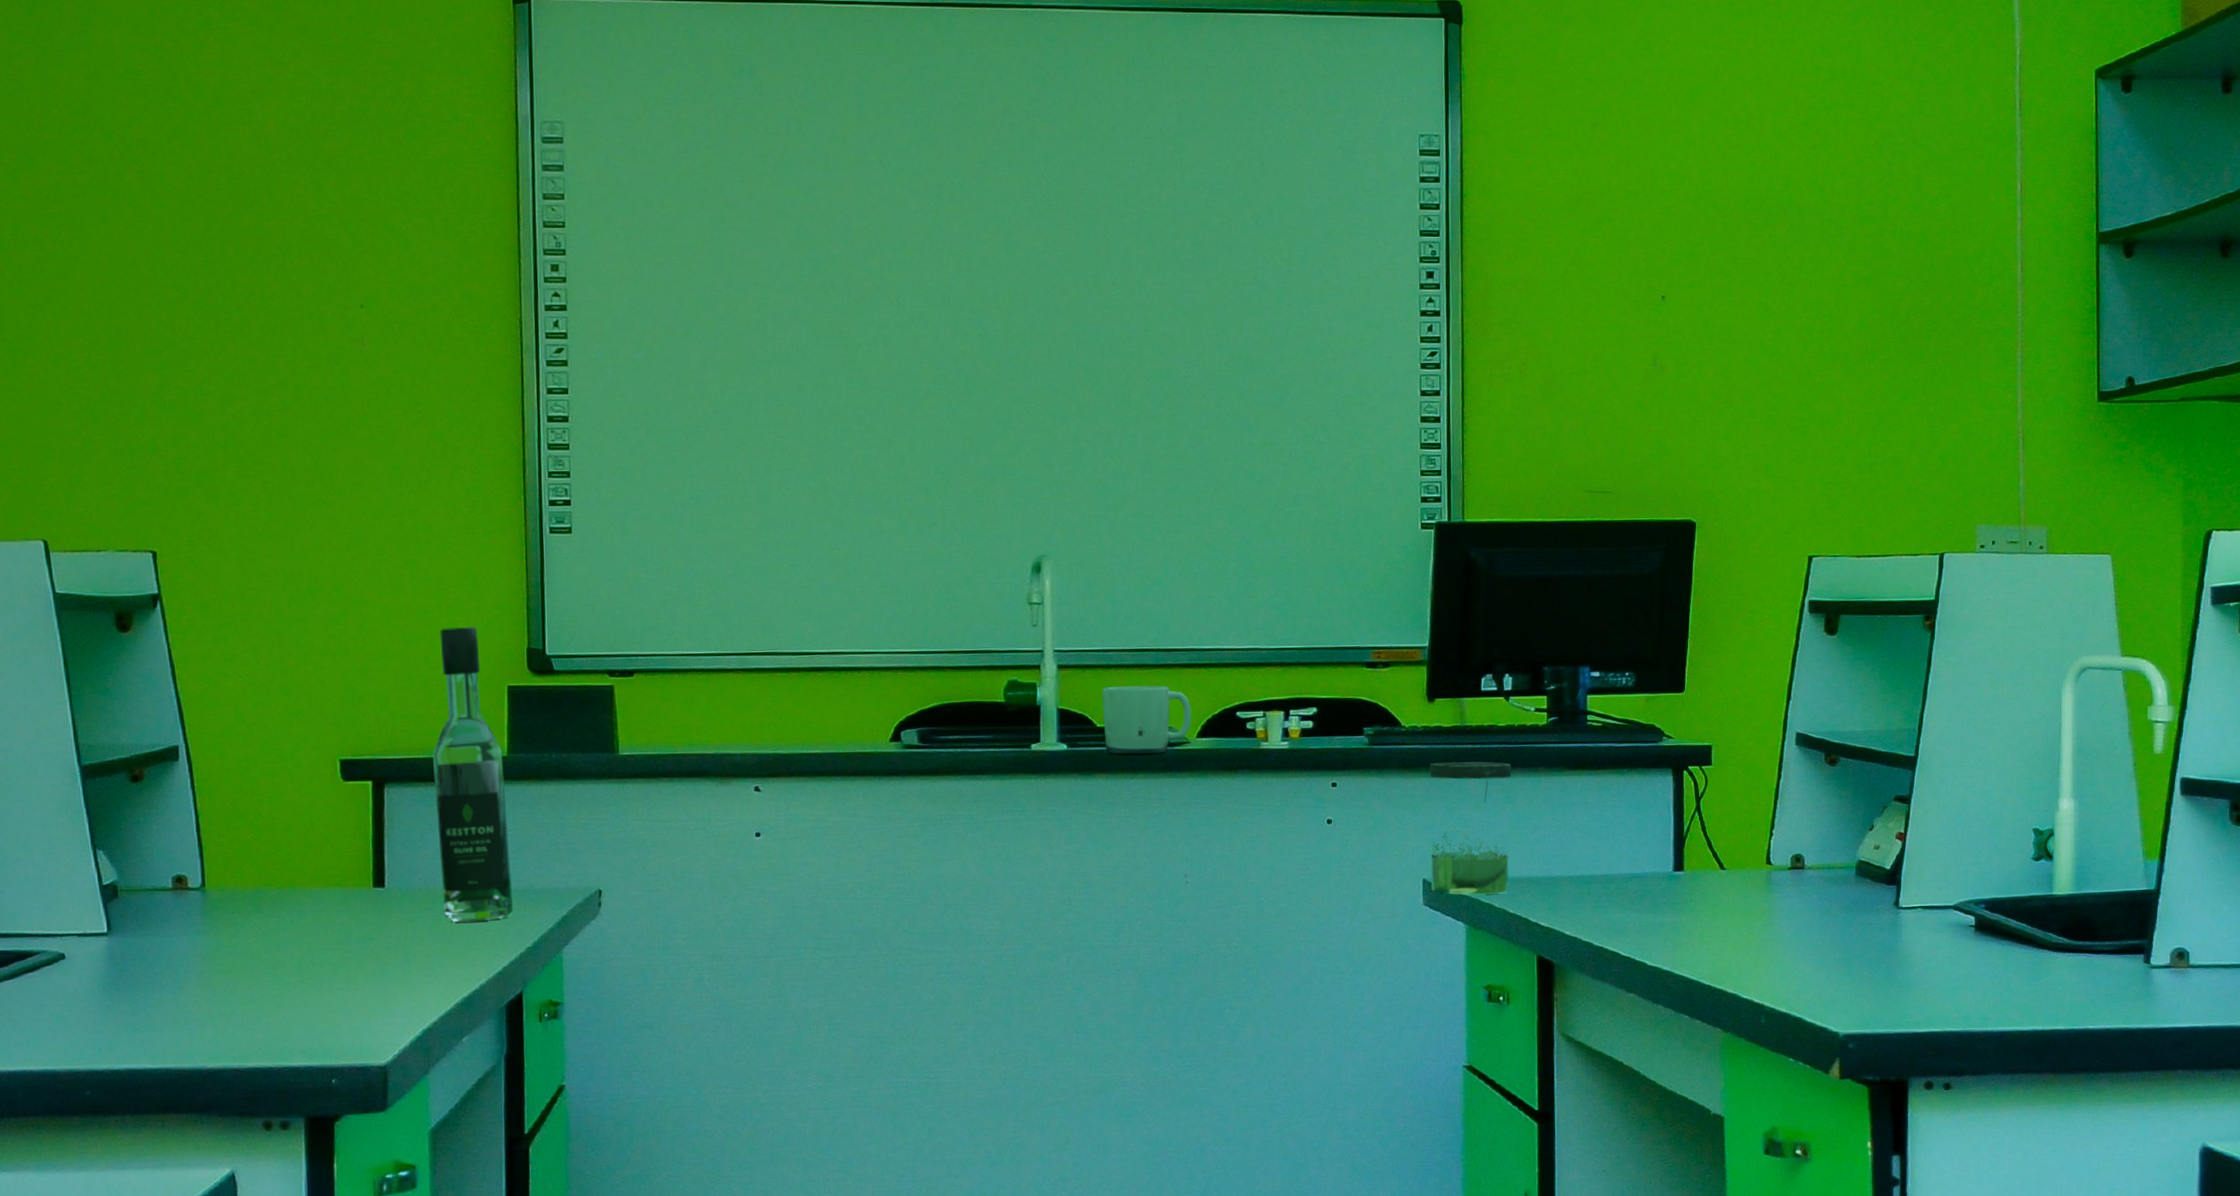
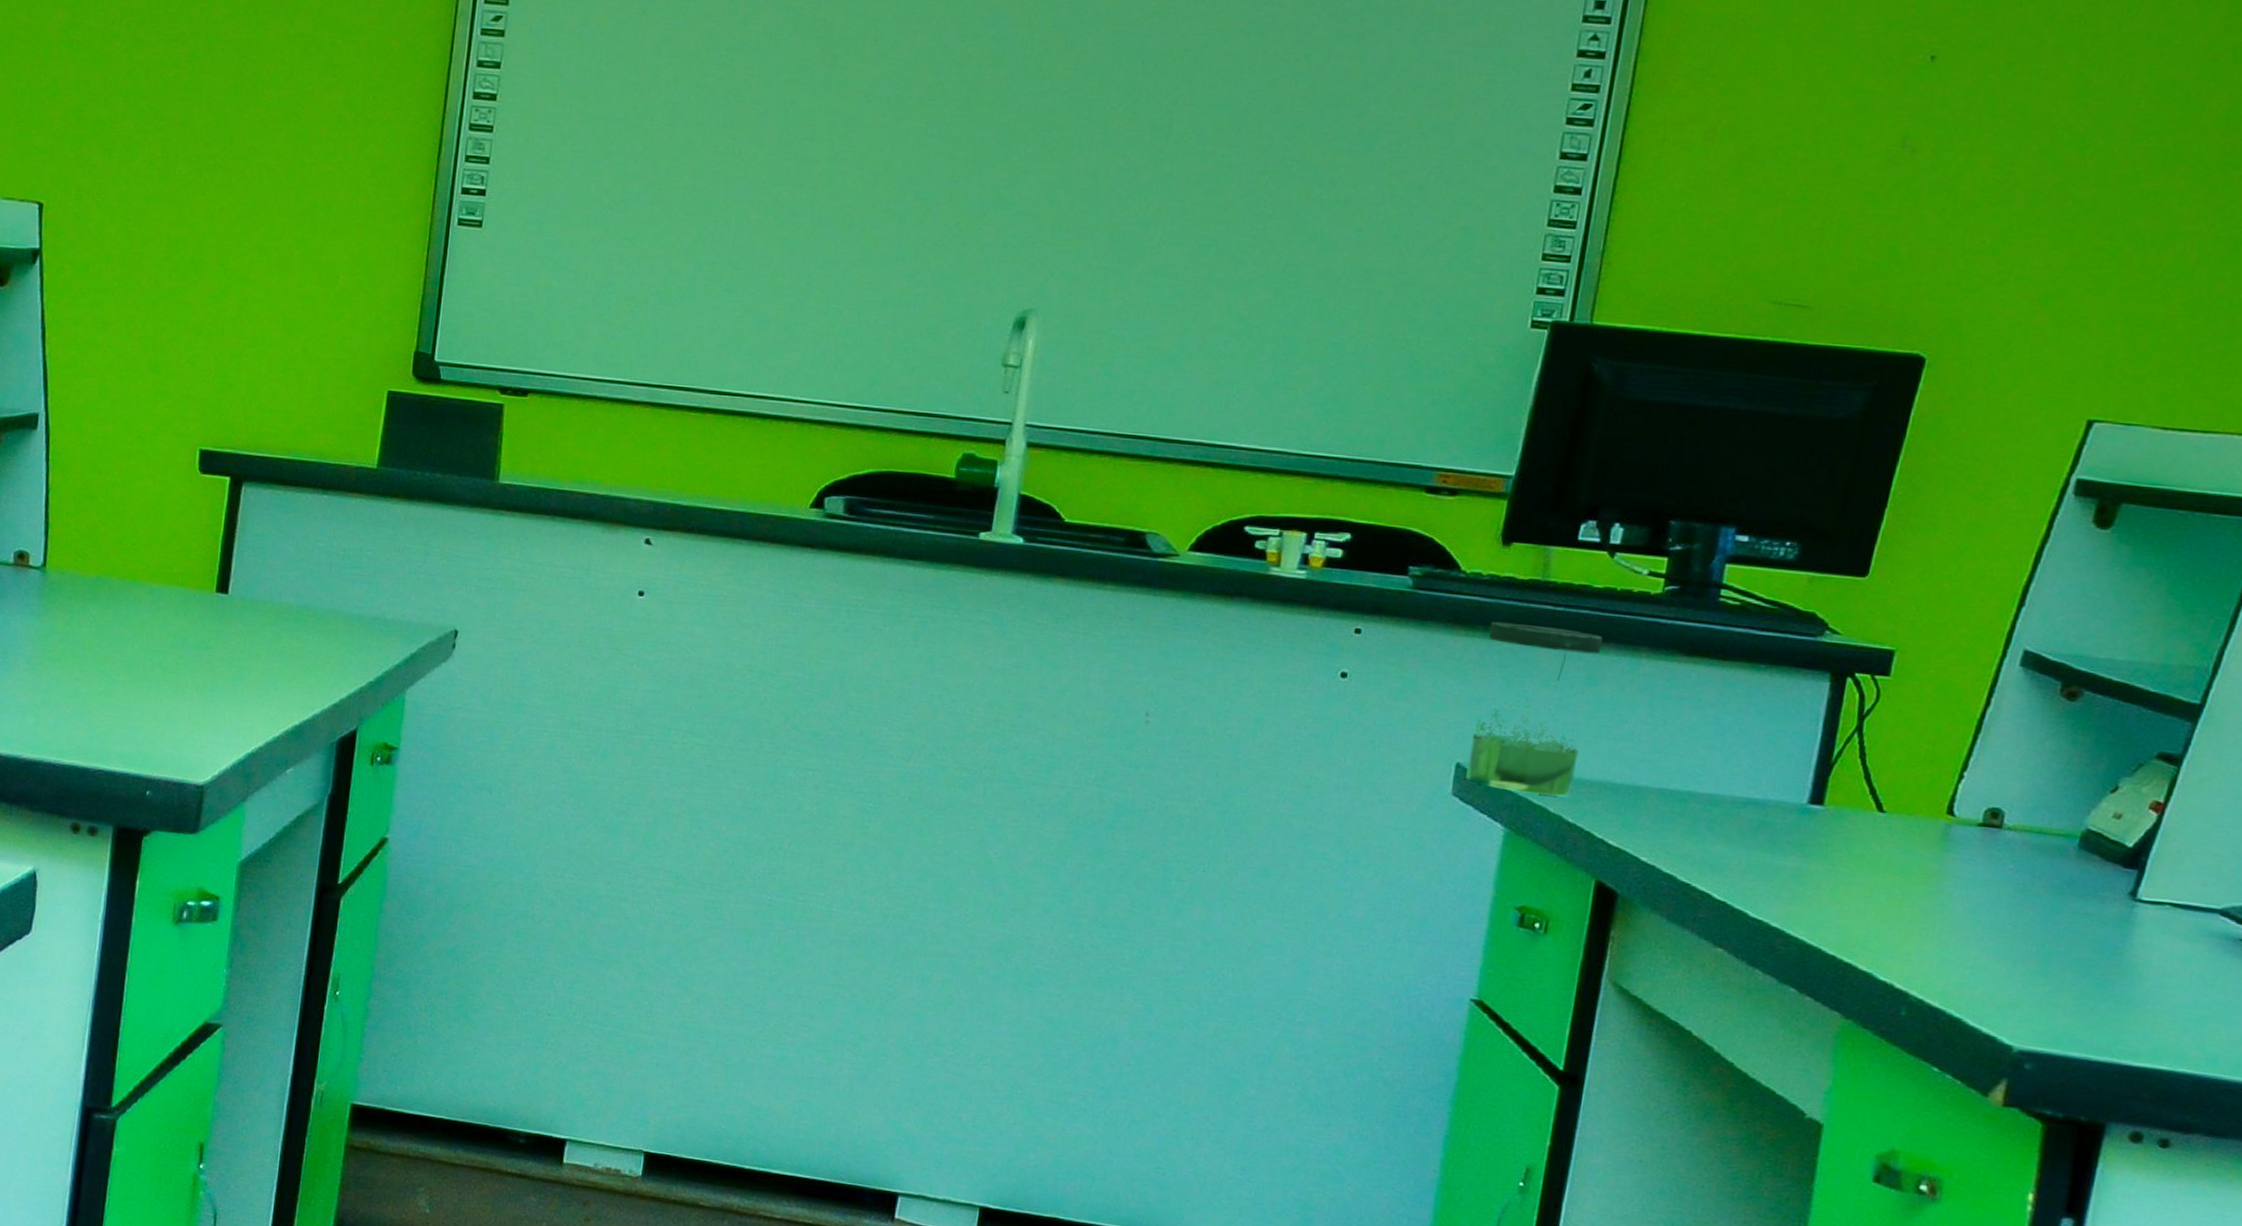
bottle: present [432,627,514,922] -> none [286,319,372,646]
mug: present [1102,685,1192,757] -> none [1071,475,1188,566]

